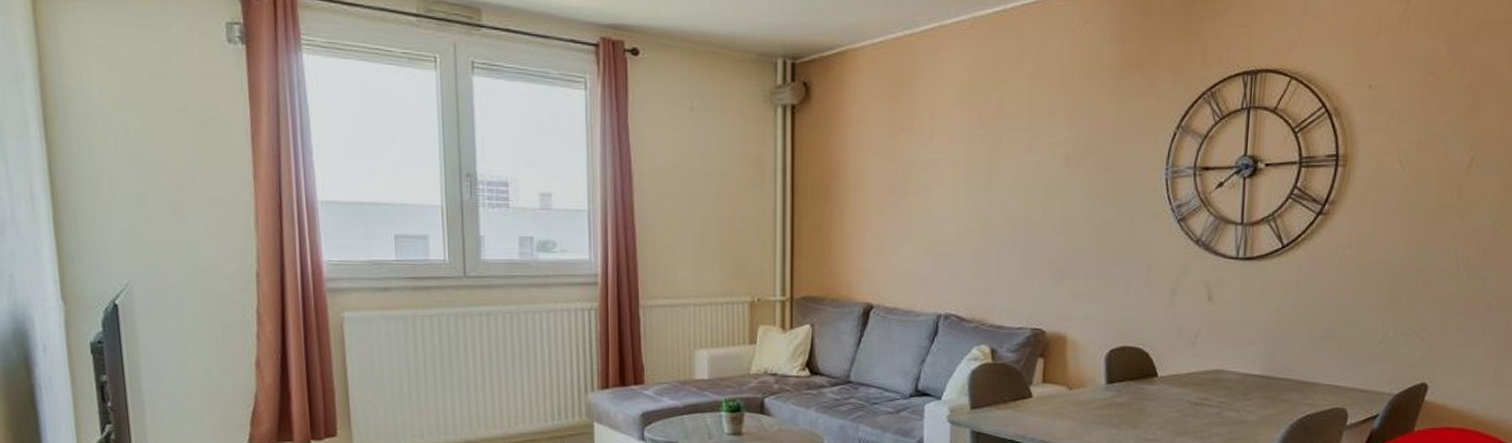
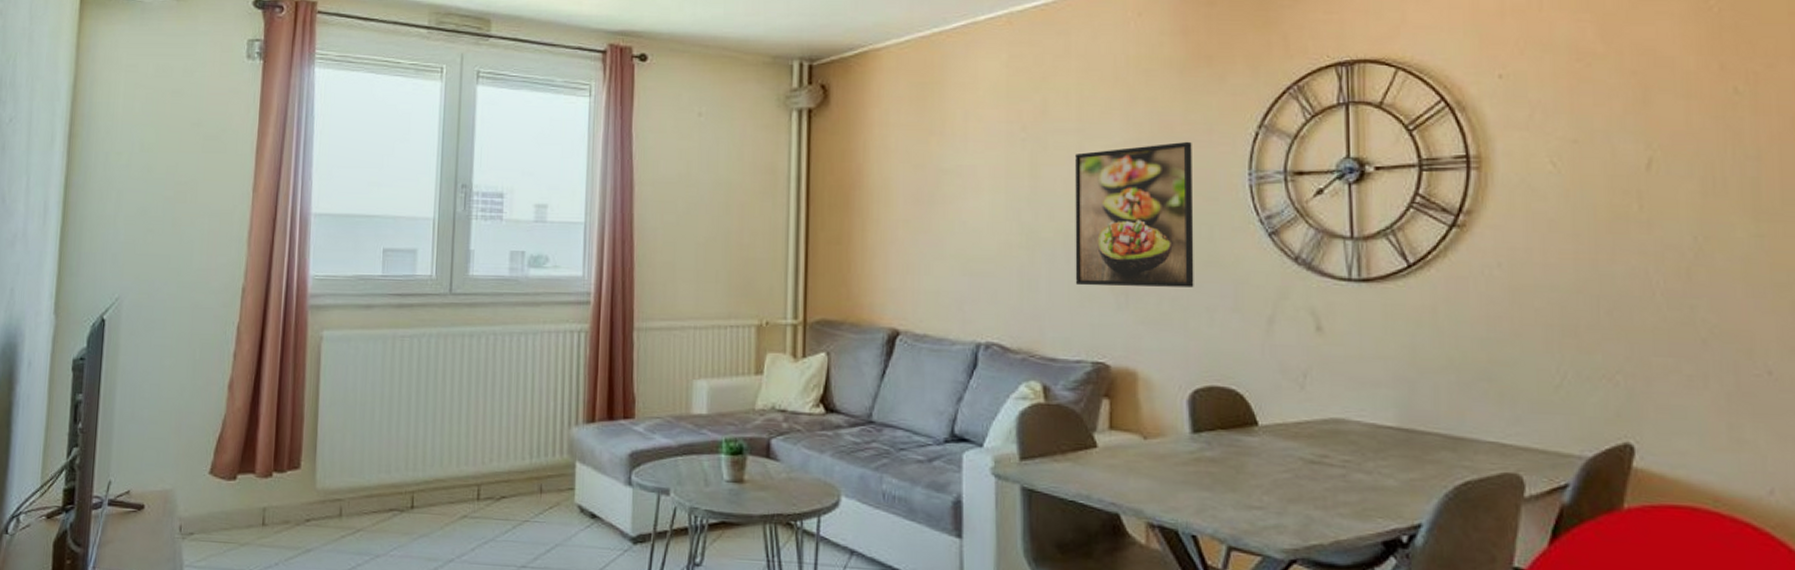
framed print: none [1020,139,1122,266] -> present [1075,141,1194,287]

